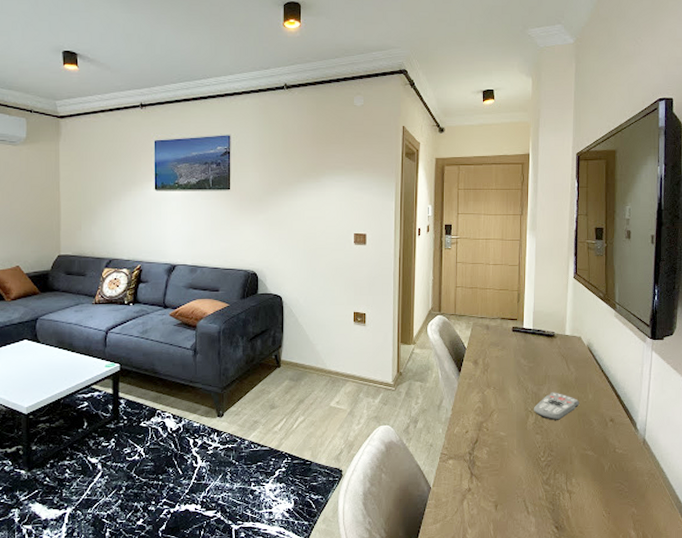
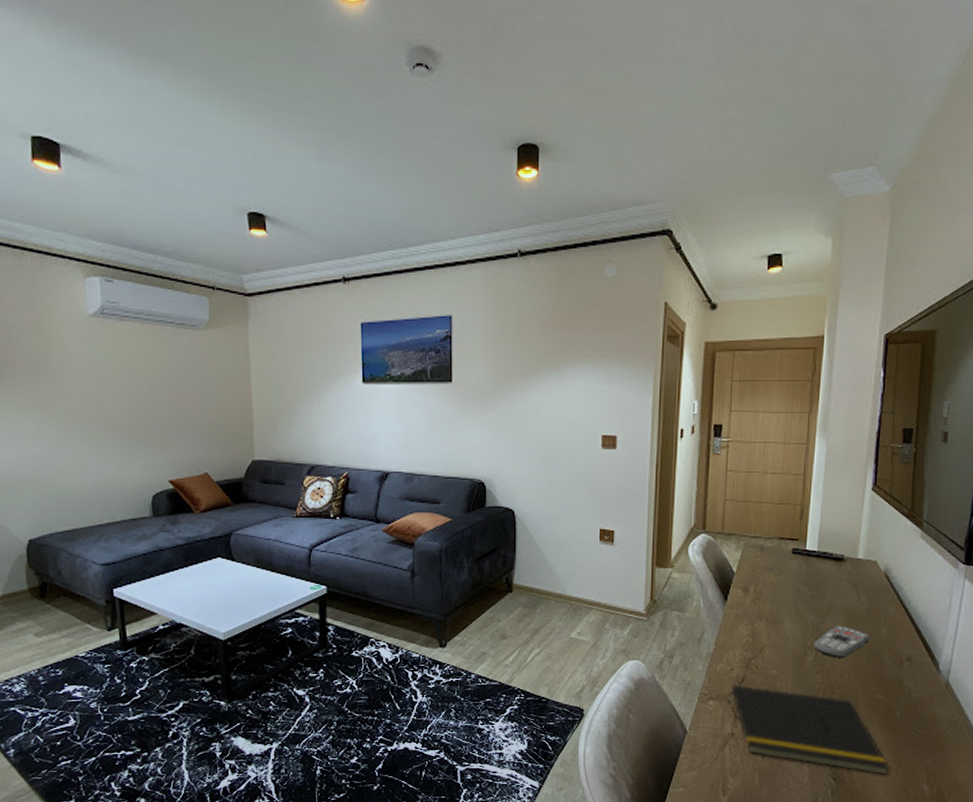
notepad: none [465,444,601,522] -> present [728,684,889,775]

